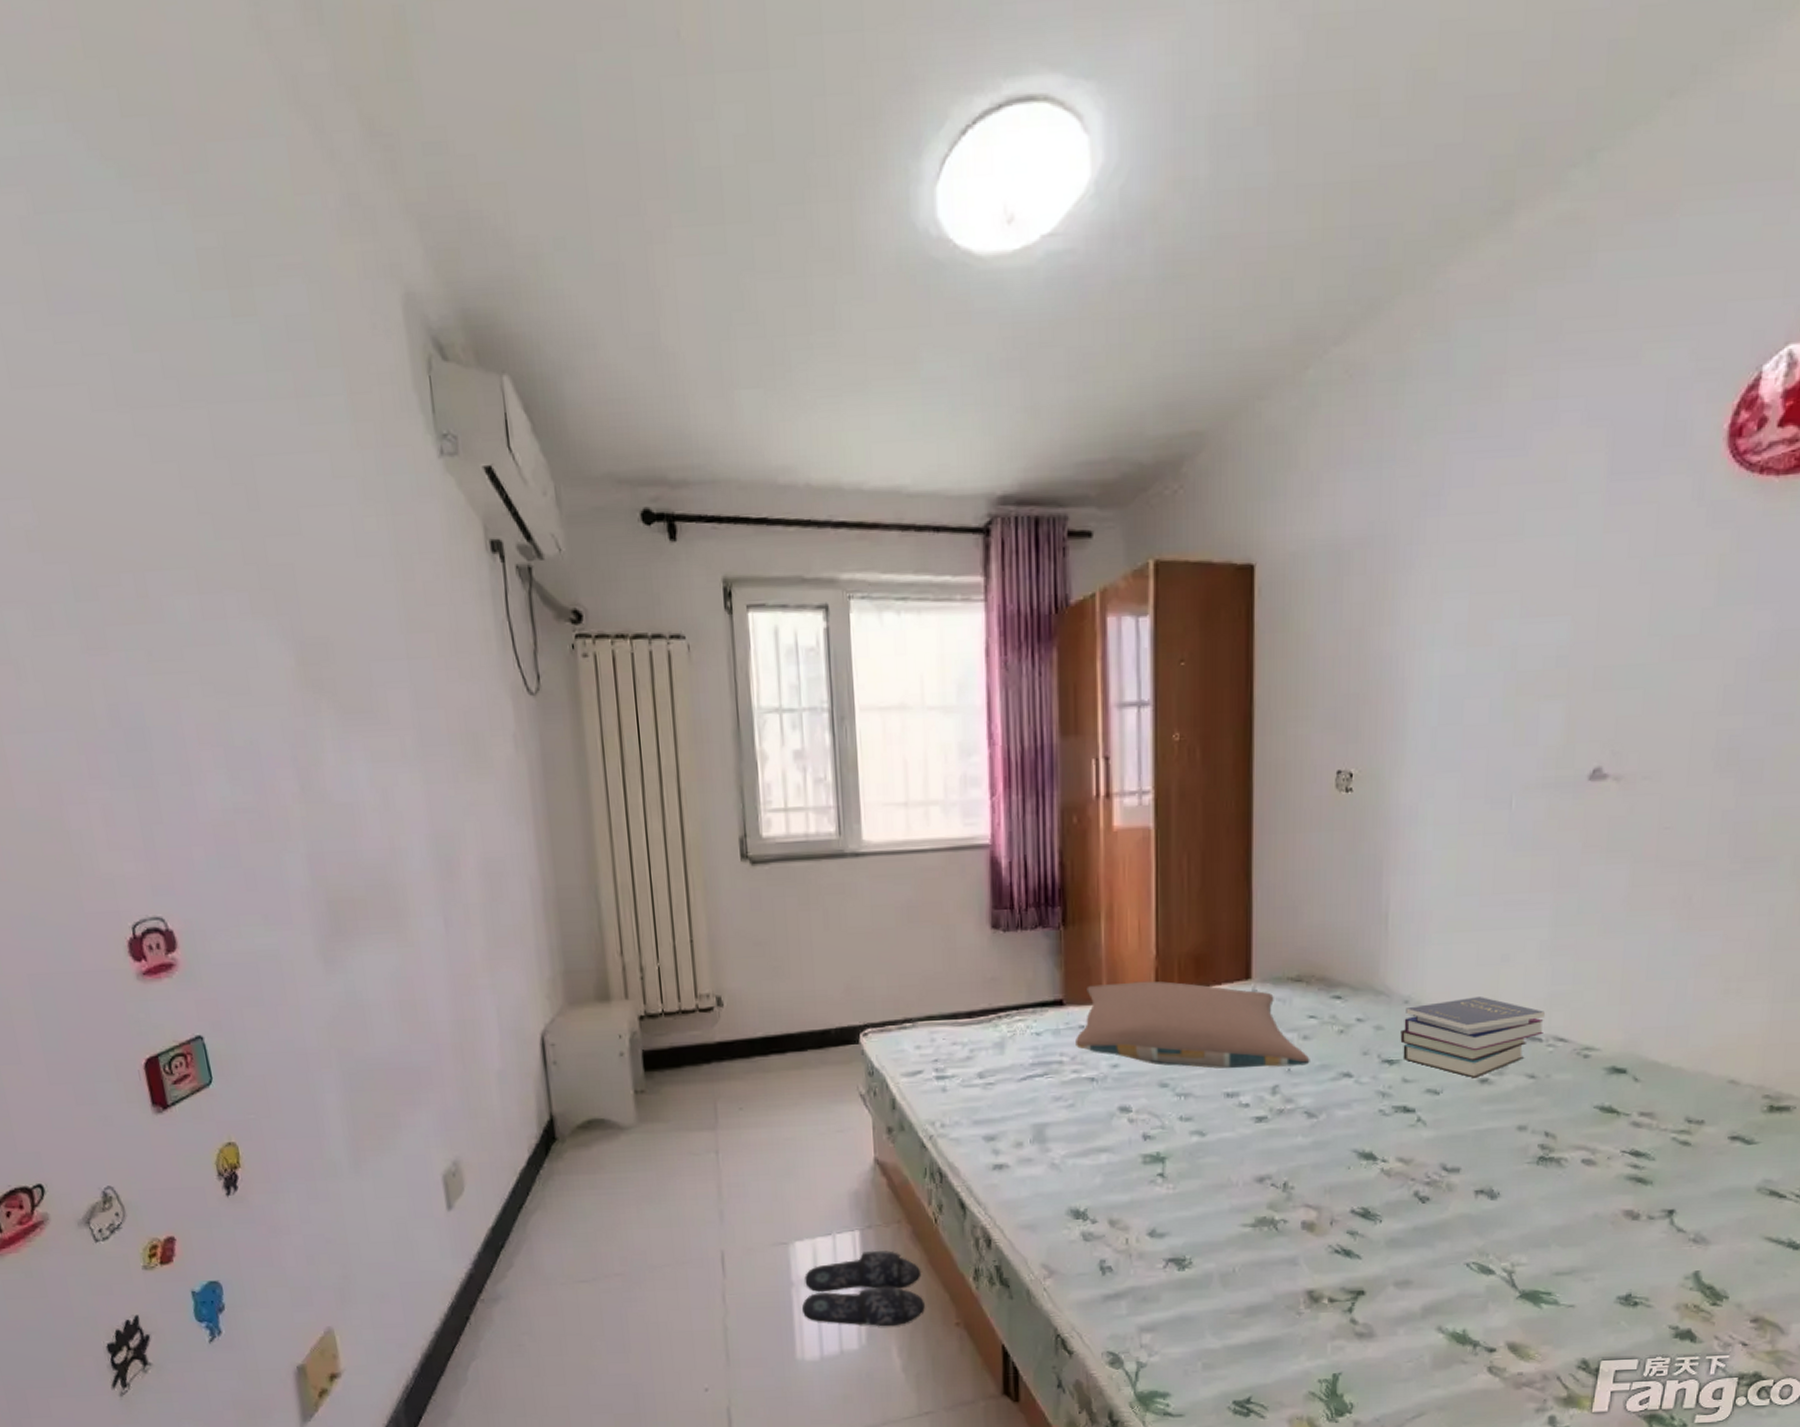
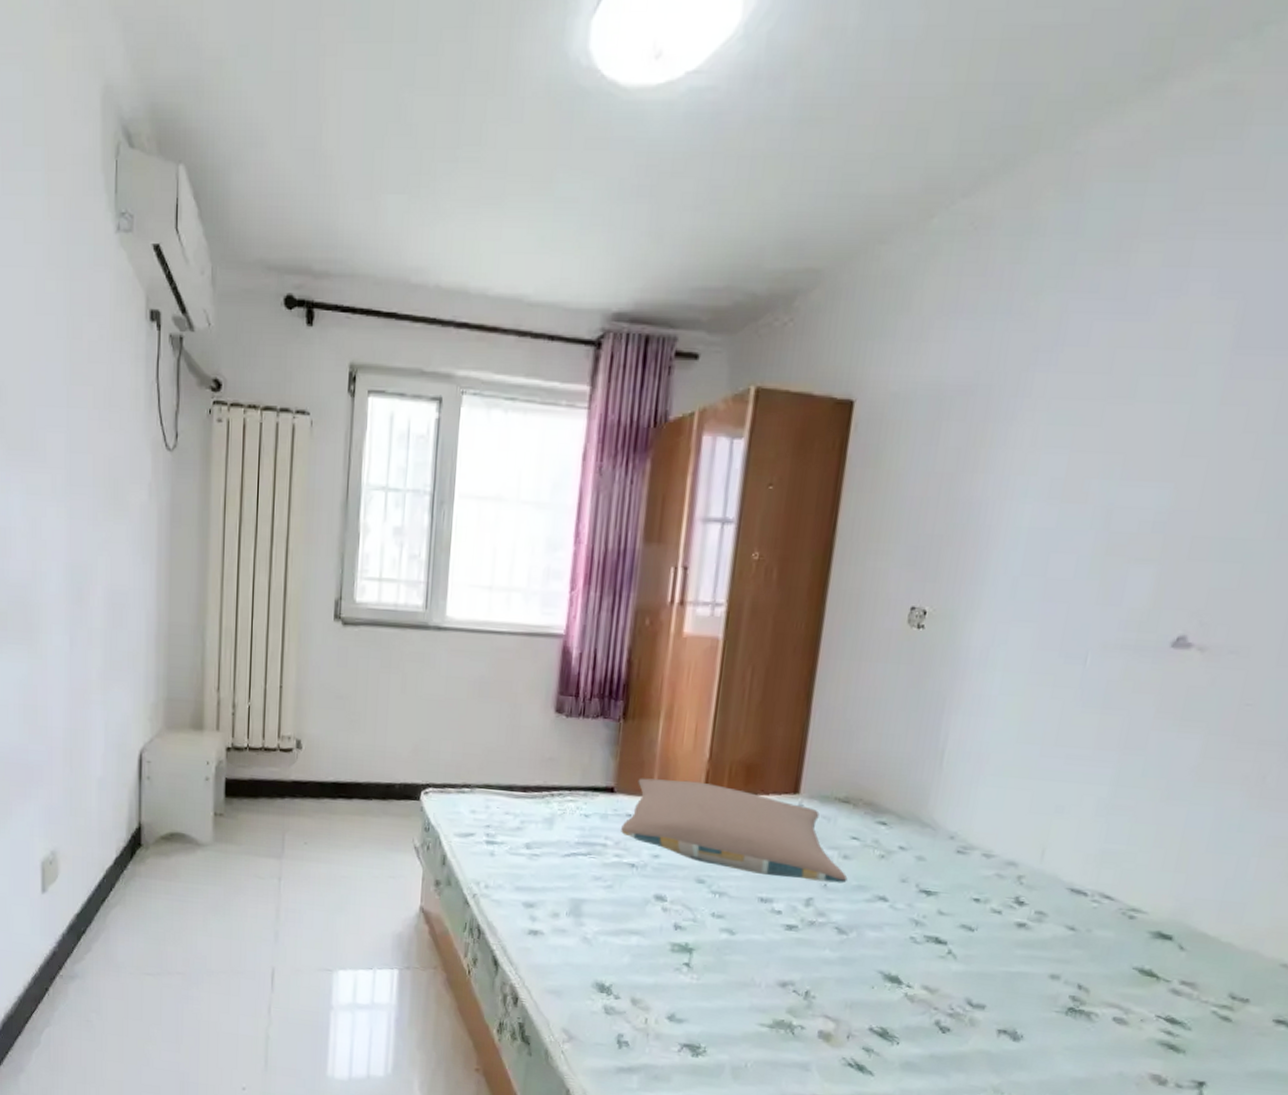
slippers: present [802,1250,925,1327] -> none [338,989,449,1062]
books: present [1400,997,1546,1078] -> none [940,842,1095,921]

